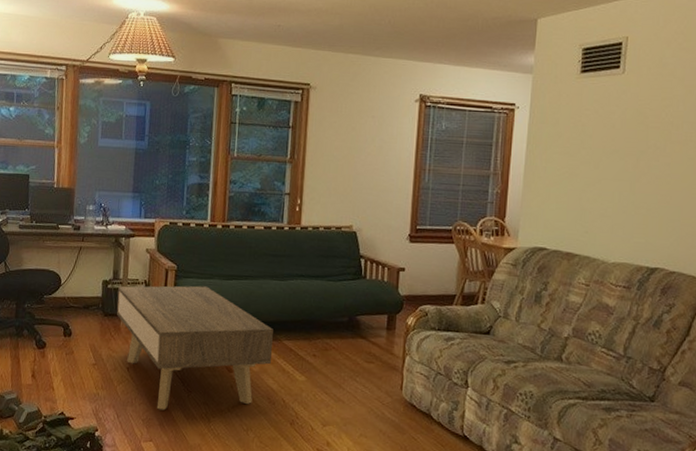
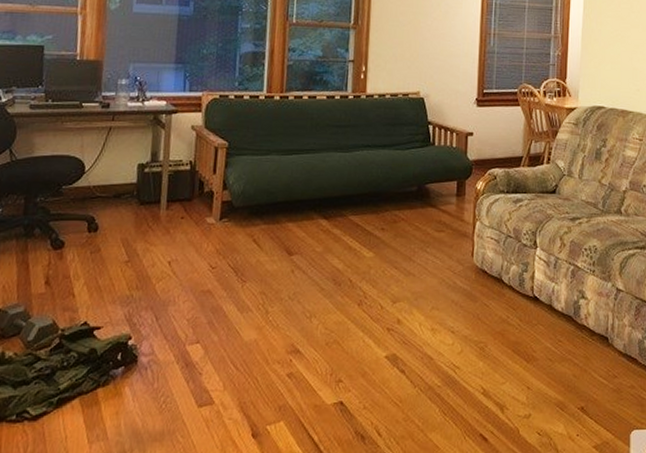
coffee table: present [116,285,273,411] -> none [155,163,338,306]

